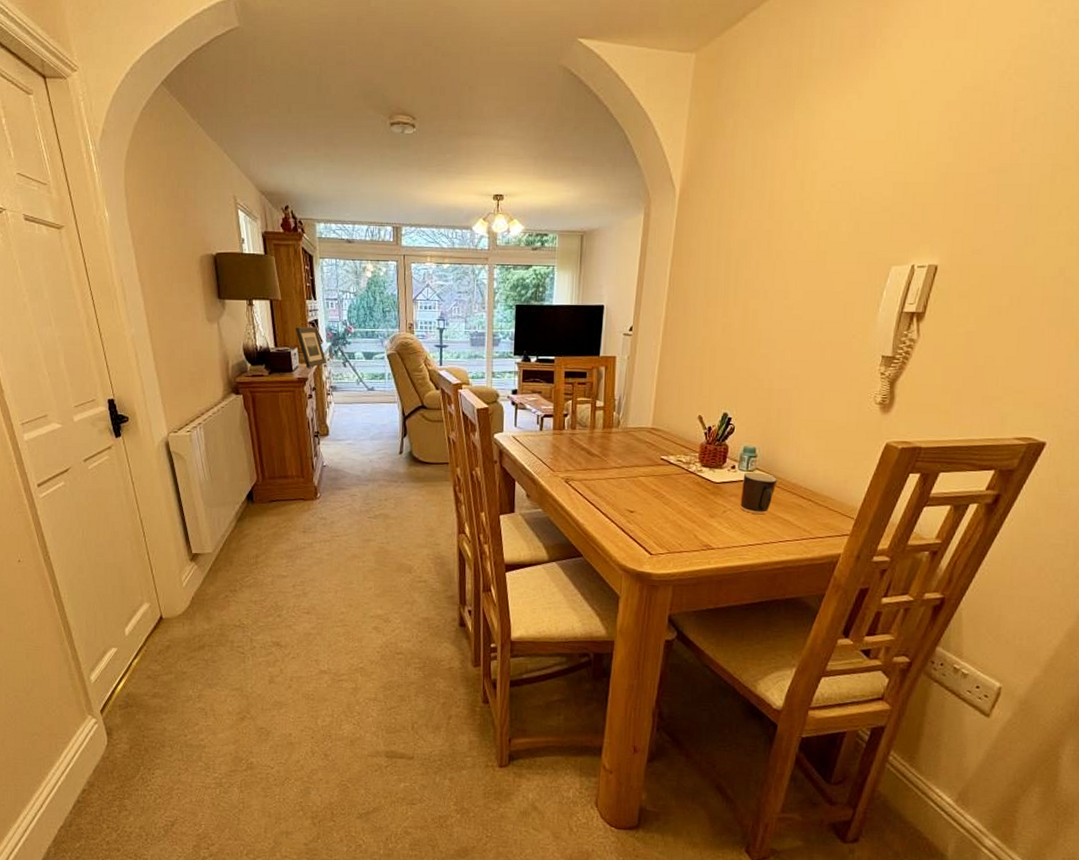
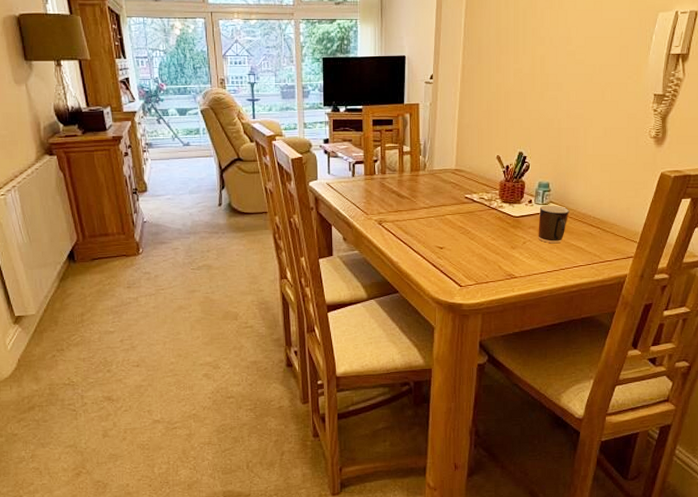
picture frame: present [295,326,326,368] -> none [106,85,140,126]

